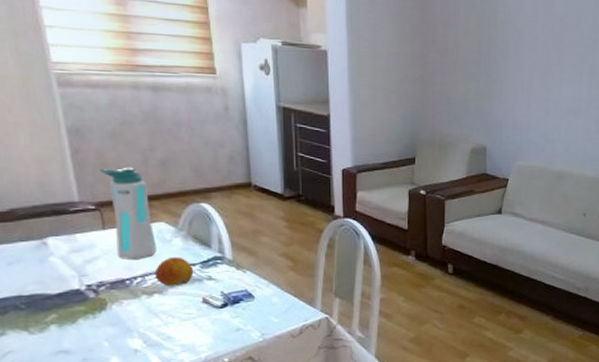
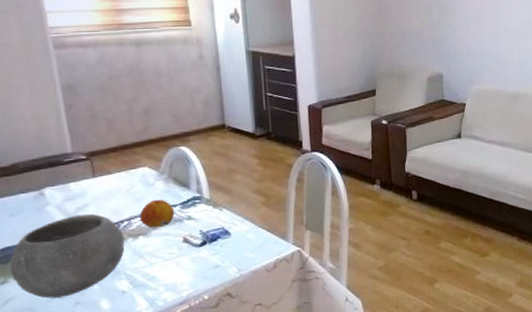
bowl: none [8,268,138,353] -> present [10,214,125,298]
water bottle: present [100,167,158,259] -> none [90,117,142,205]

